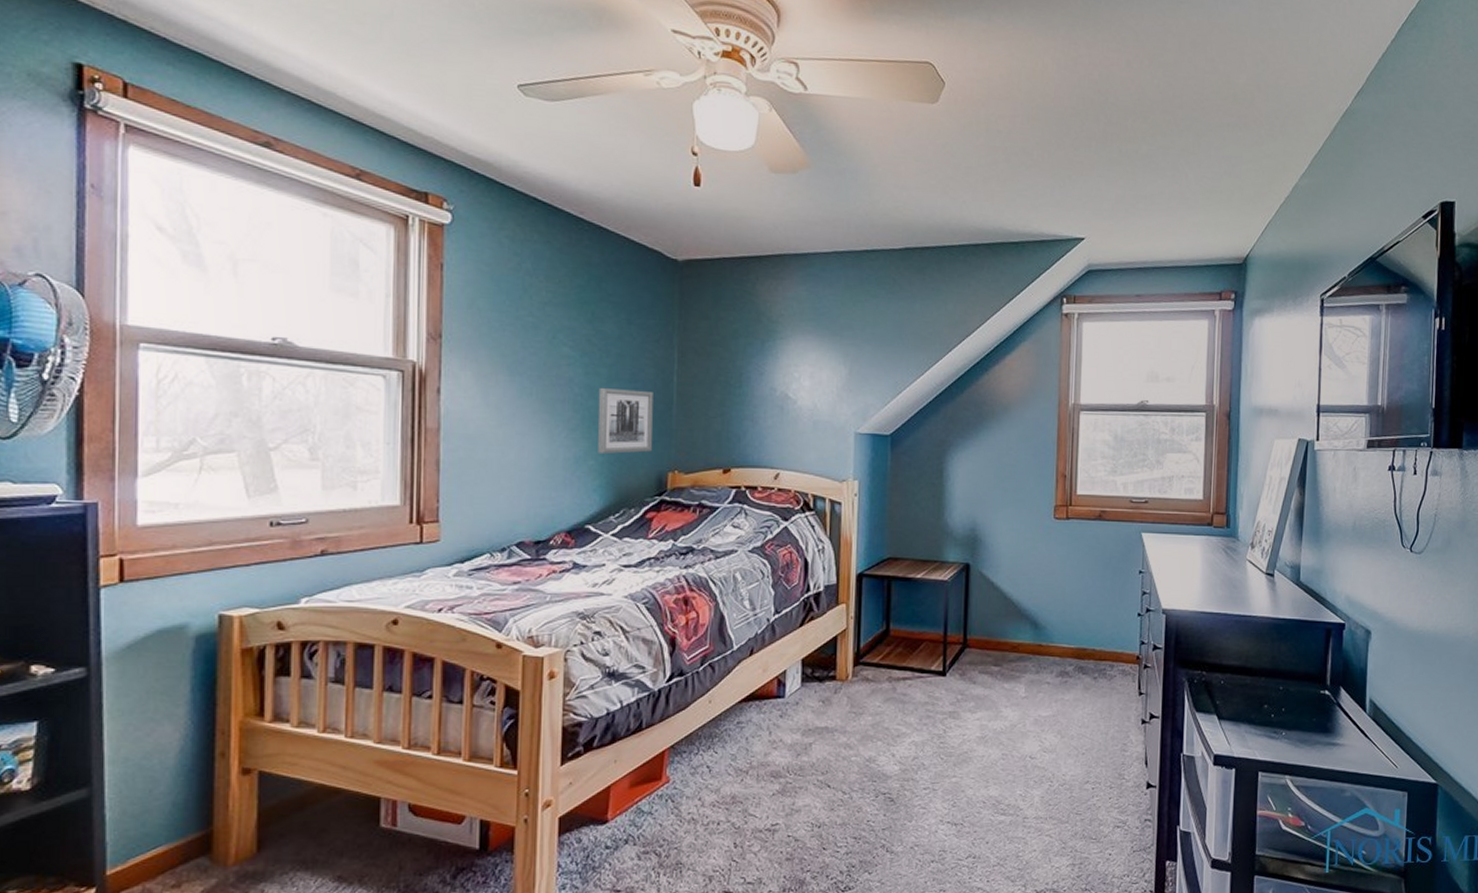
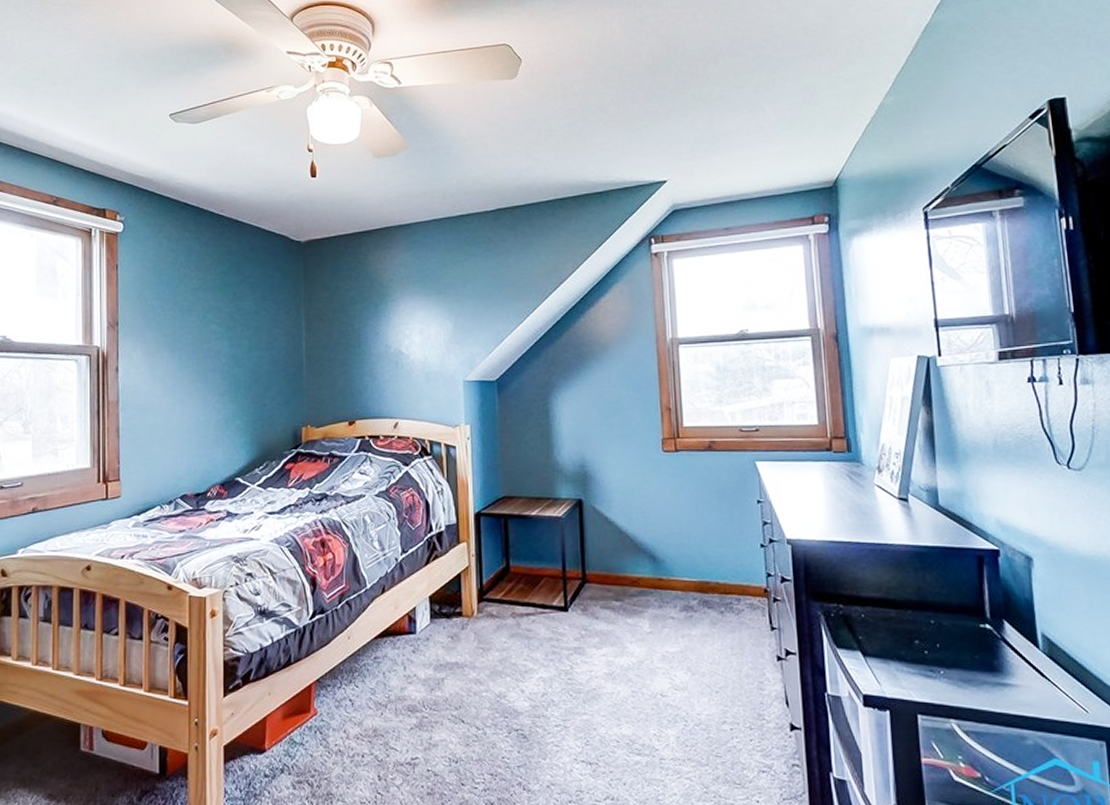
wall art: present [598,388,654,454] -> none [241,356,288,414]

